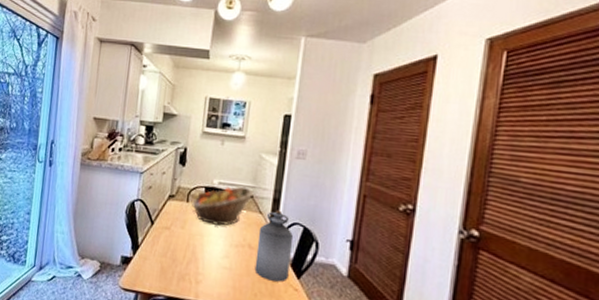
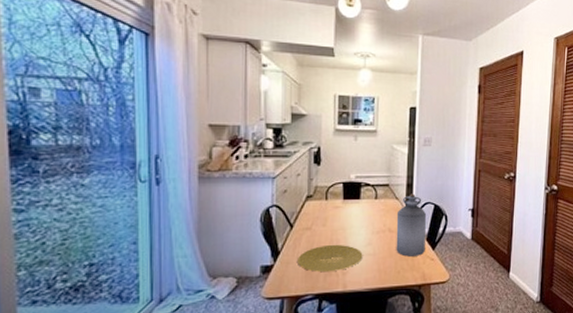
plate: none [154,248,219,278] -> present [298,244,363,272]
fruit basket: present [192,186,254,226] -> none [331,177,389,217]

